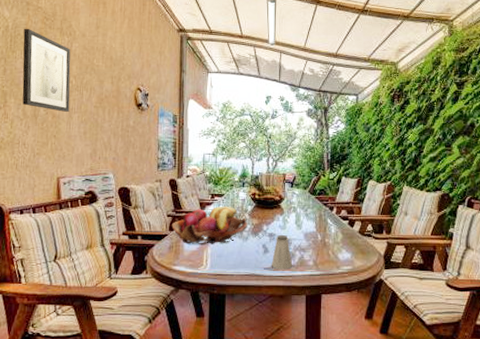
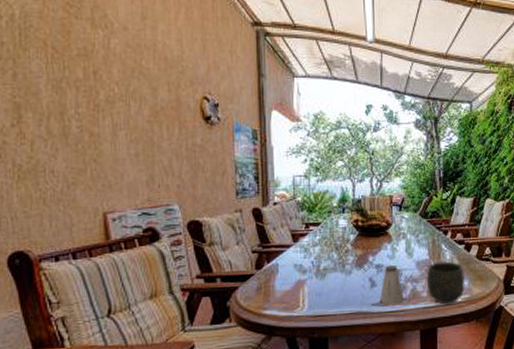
wall art: present [22,28,71,112] -> none [38,17,113,129]
fruit basket: present [171,206,248,245] -> none [258,236,351,284]
mug: none [314,234,349,274] -> present [427,261,466,305]

